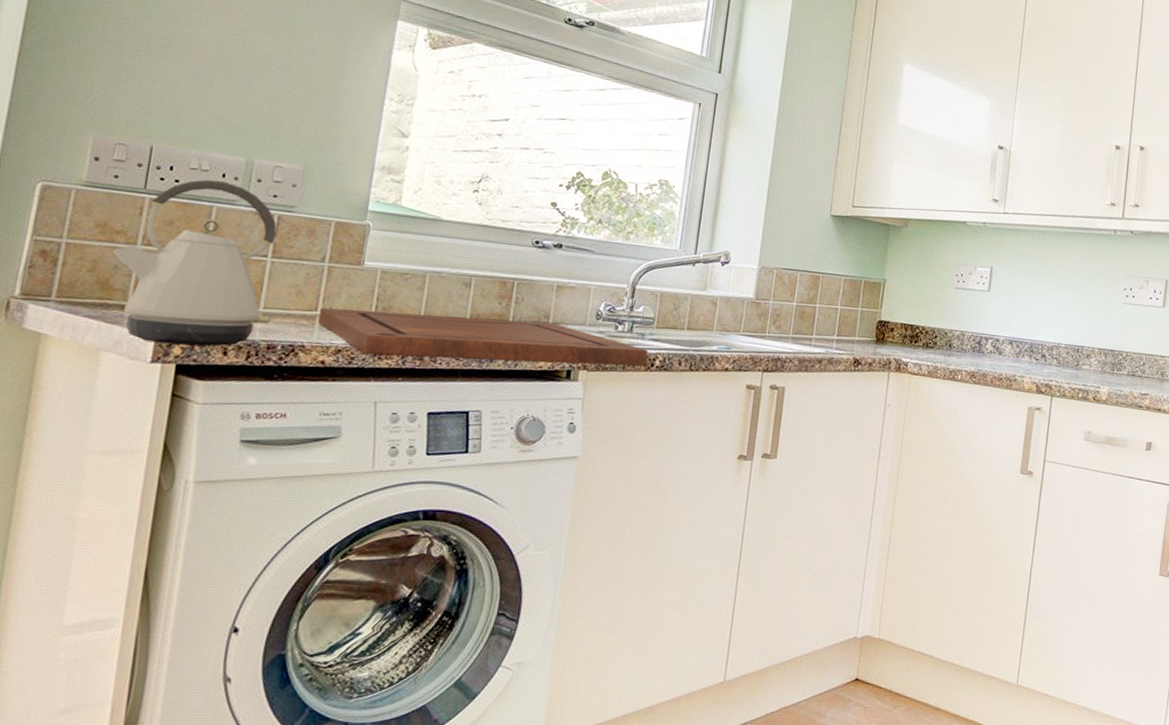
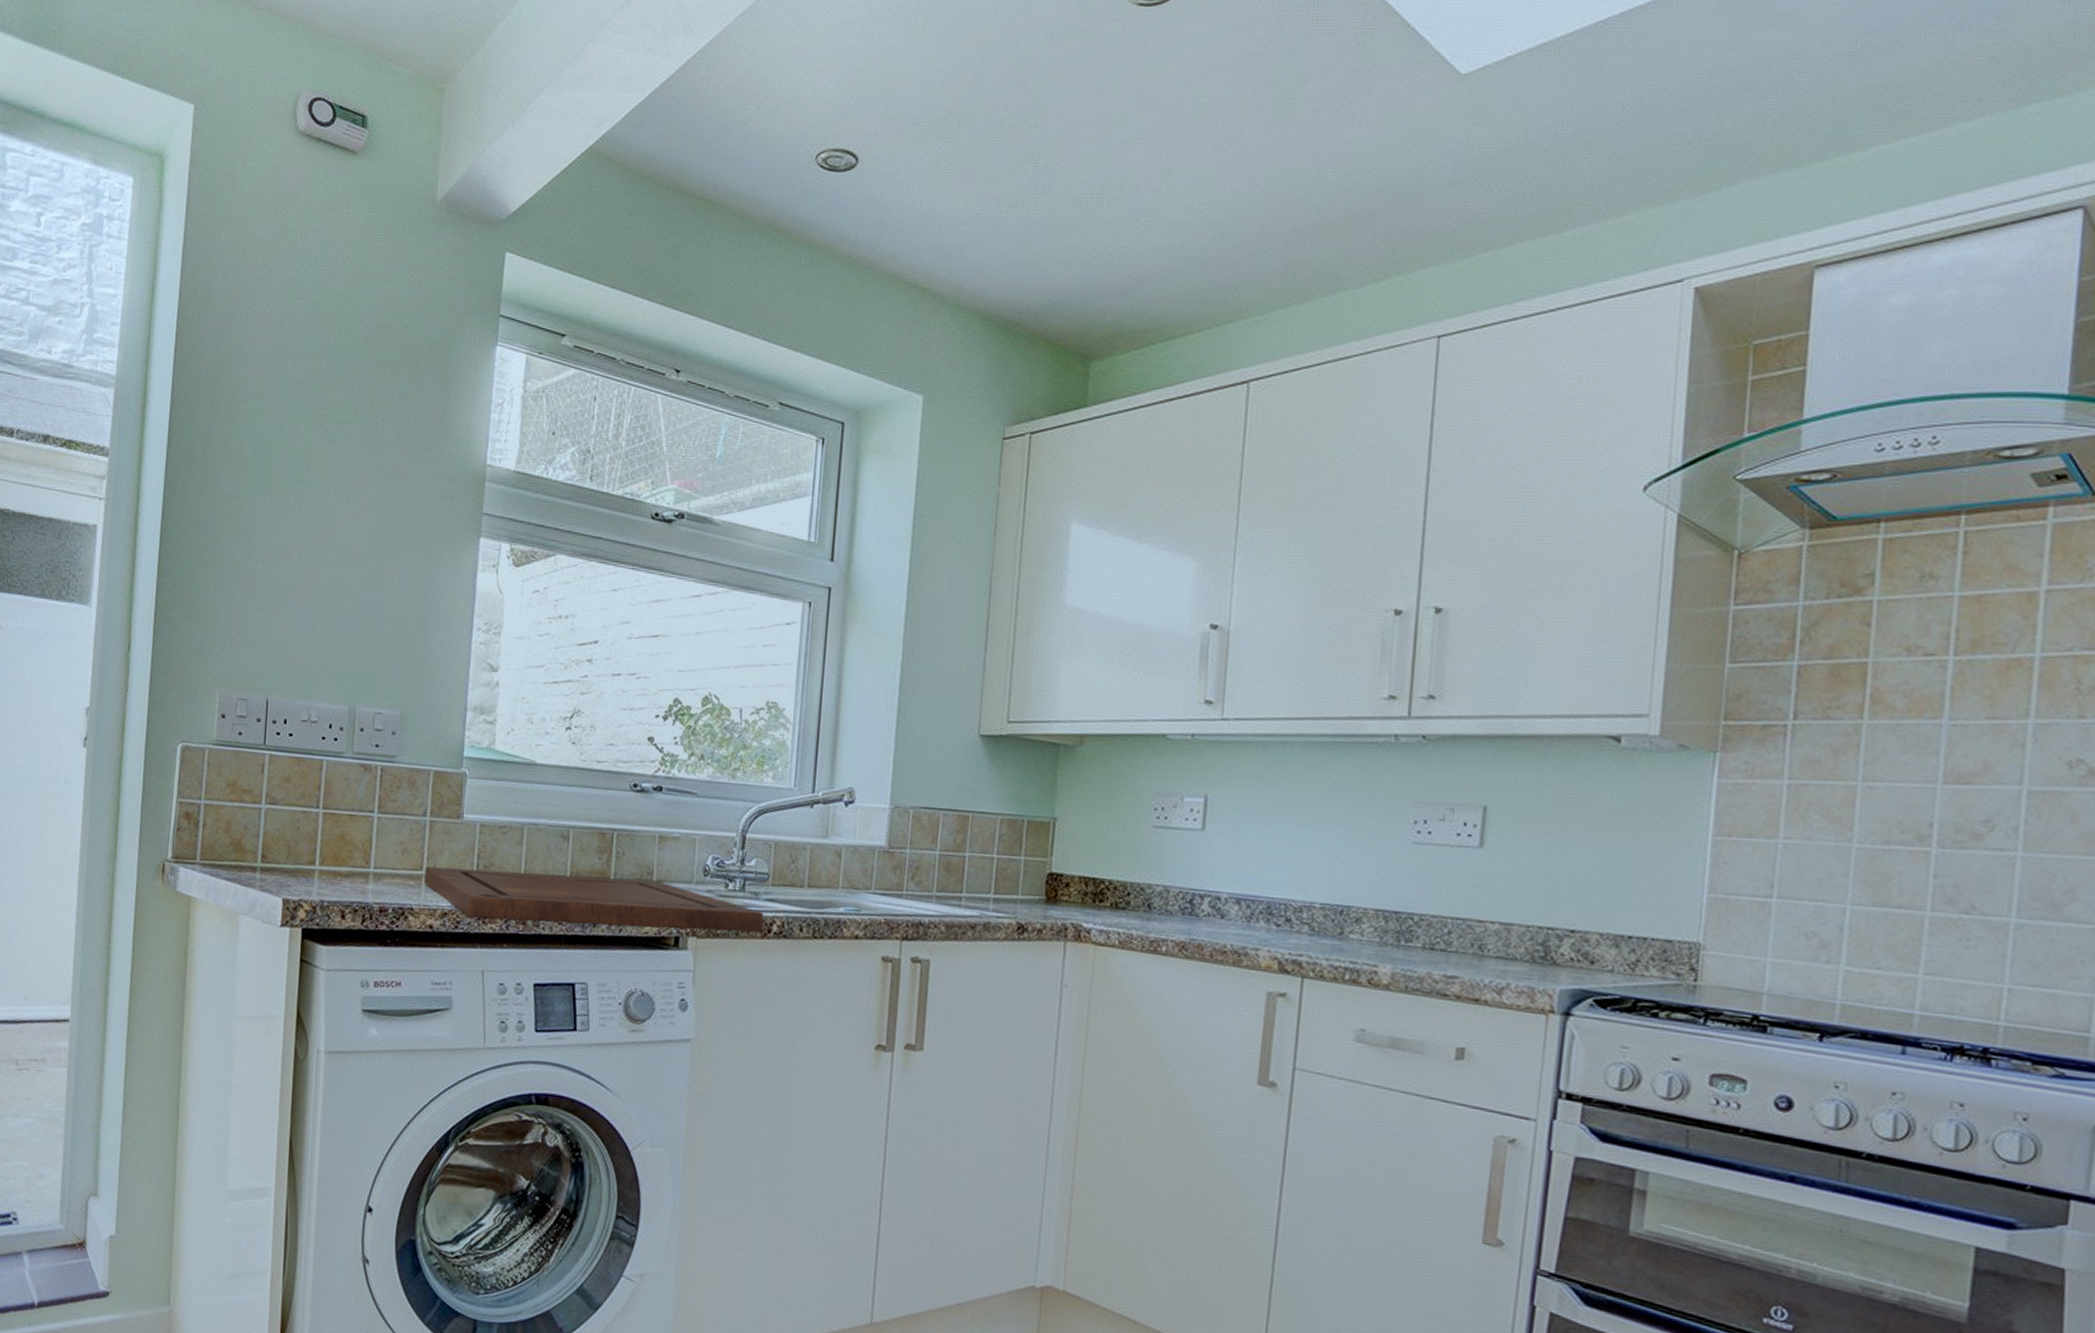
kettle: present [111,179,277,346] -> none [241,731,381,909]

